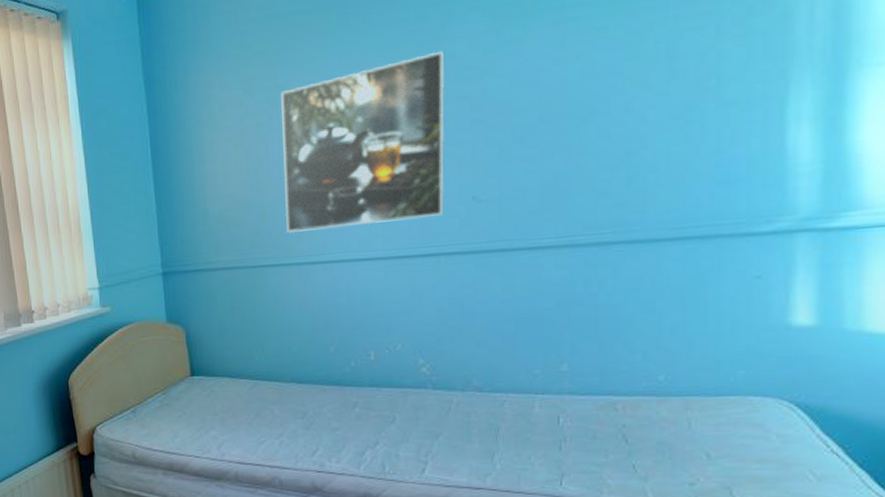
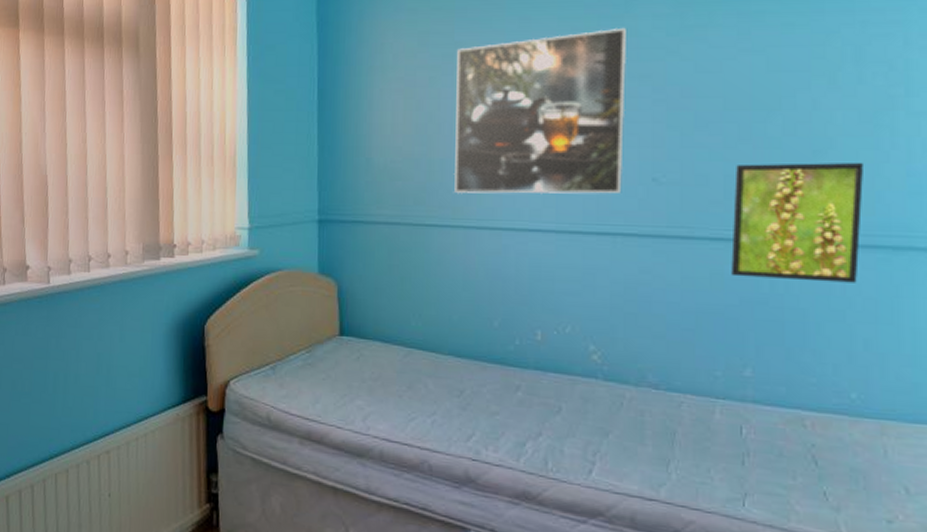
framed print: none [548,159,675,281] -> present [731,163,865,283]

